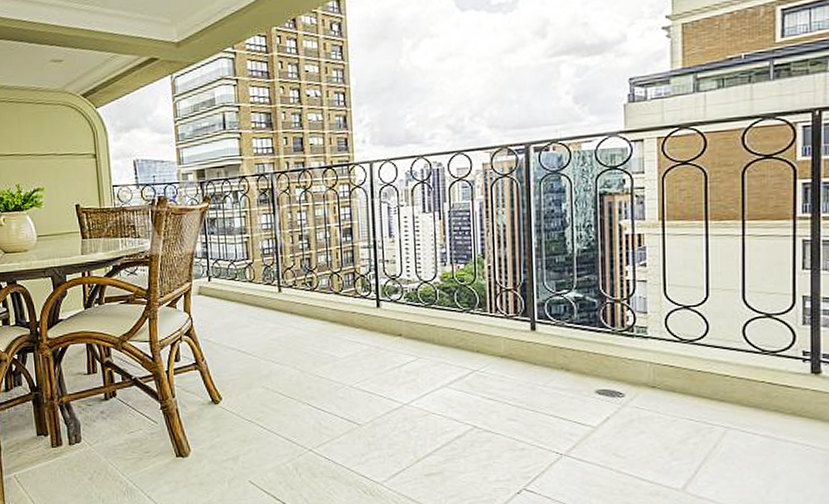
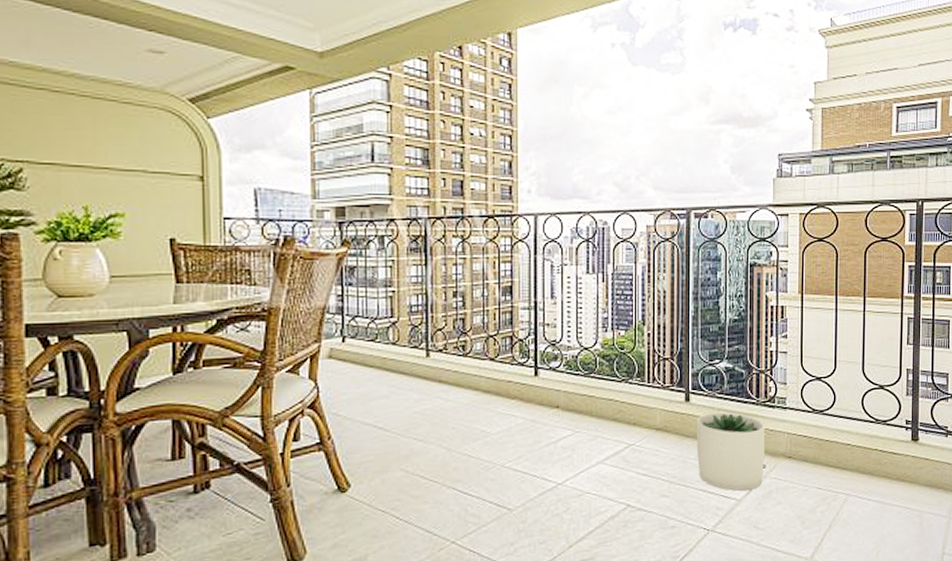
planter: none [544,341,624,418] -> present [696,412,766,491]

